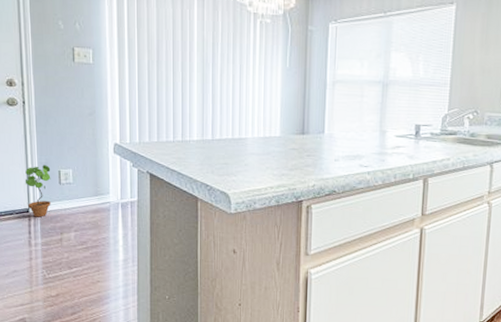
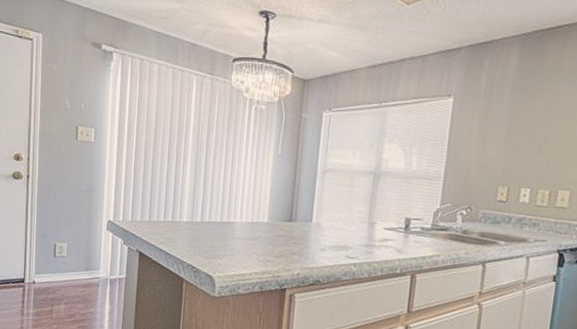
potted plant: present [25,165,51,217] -> none [22,237,47,288]

